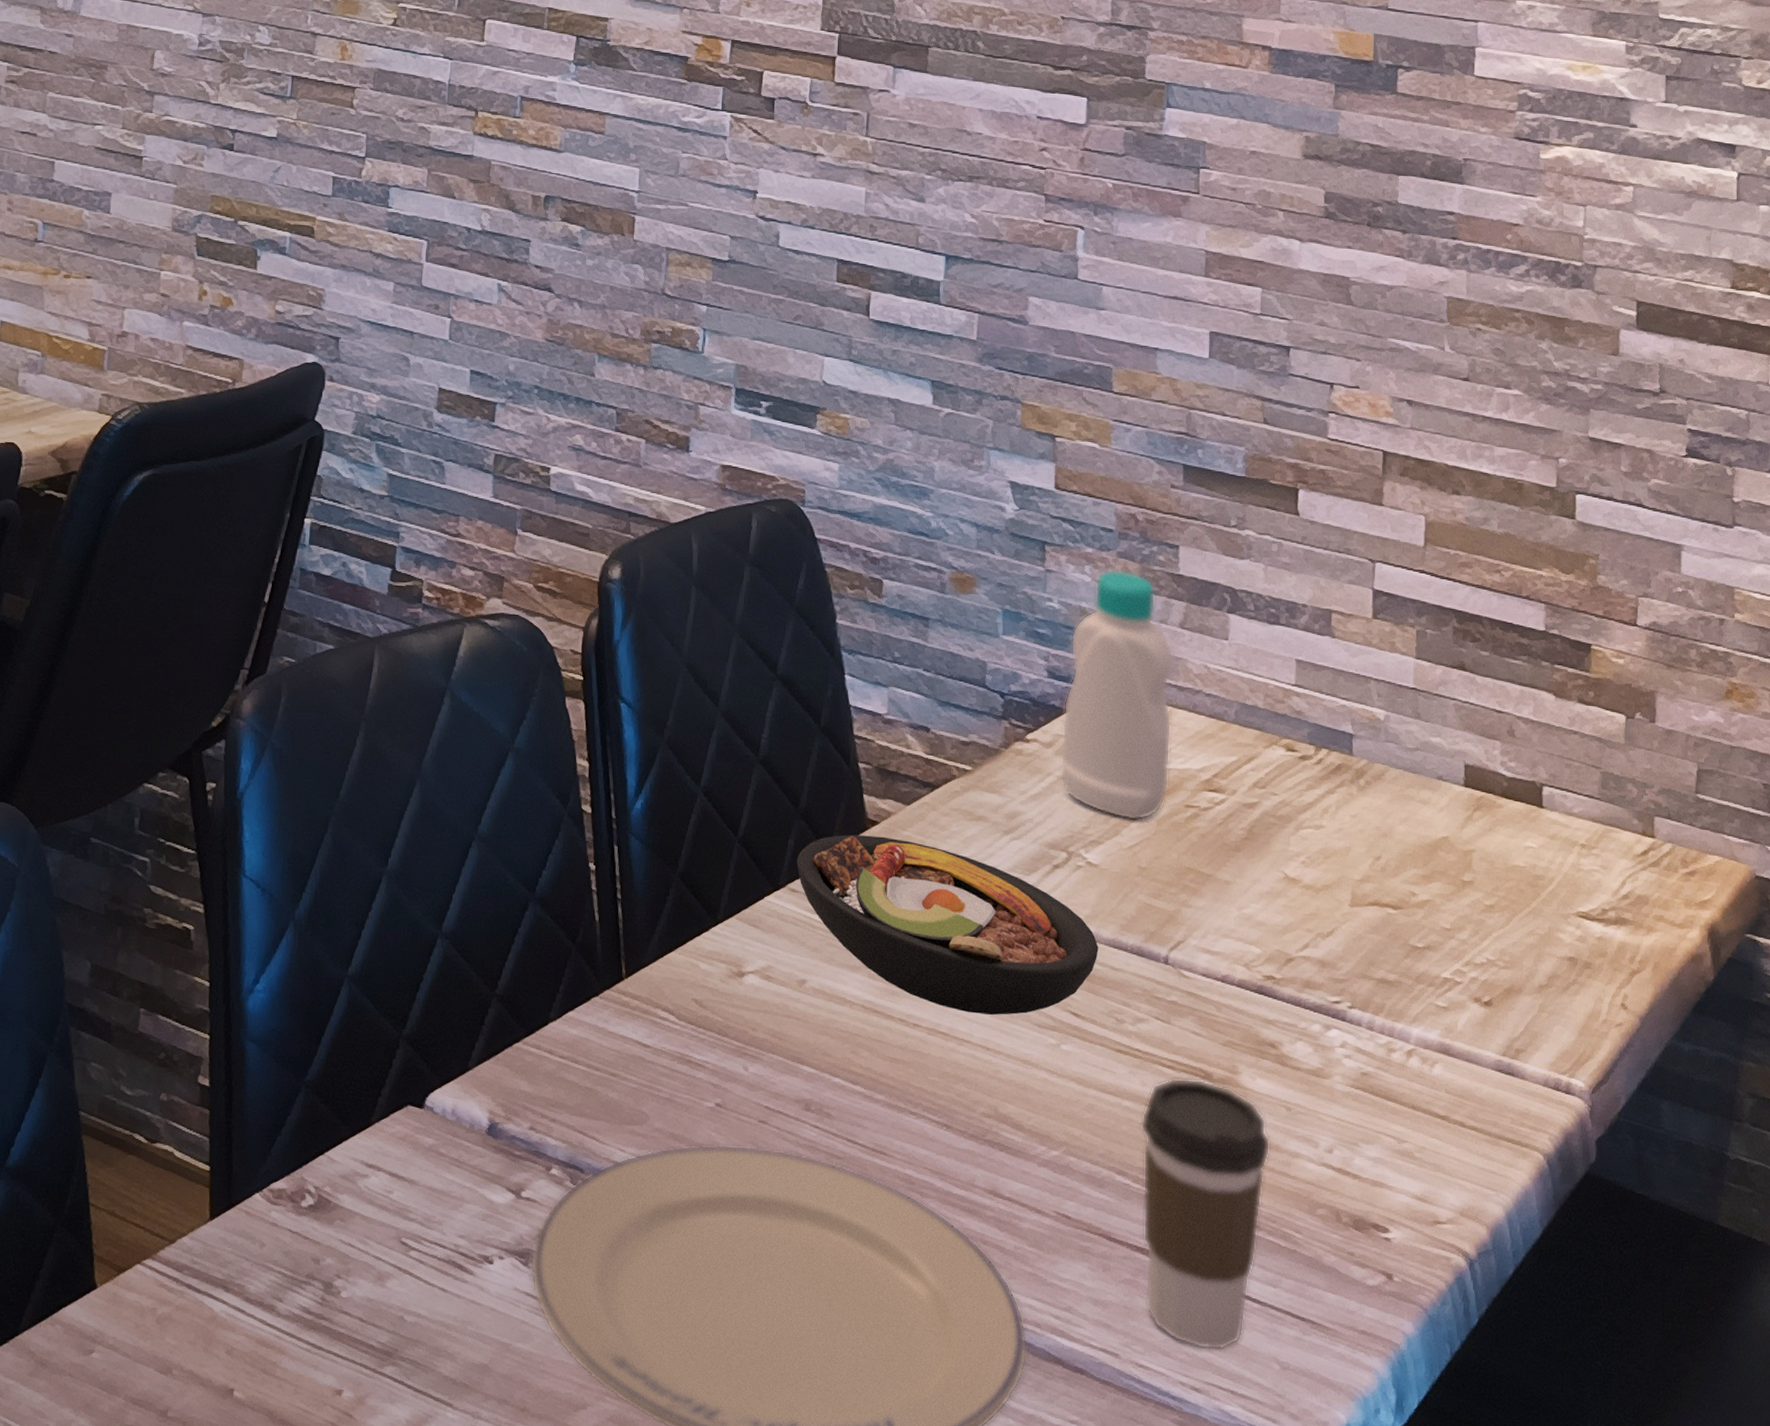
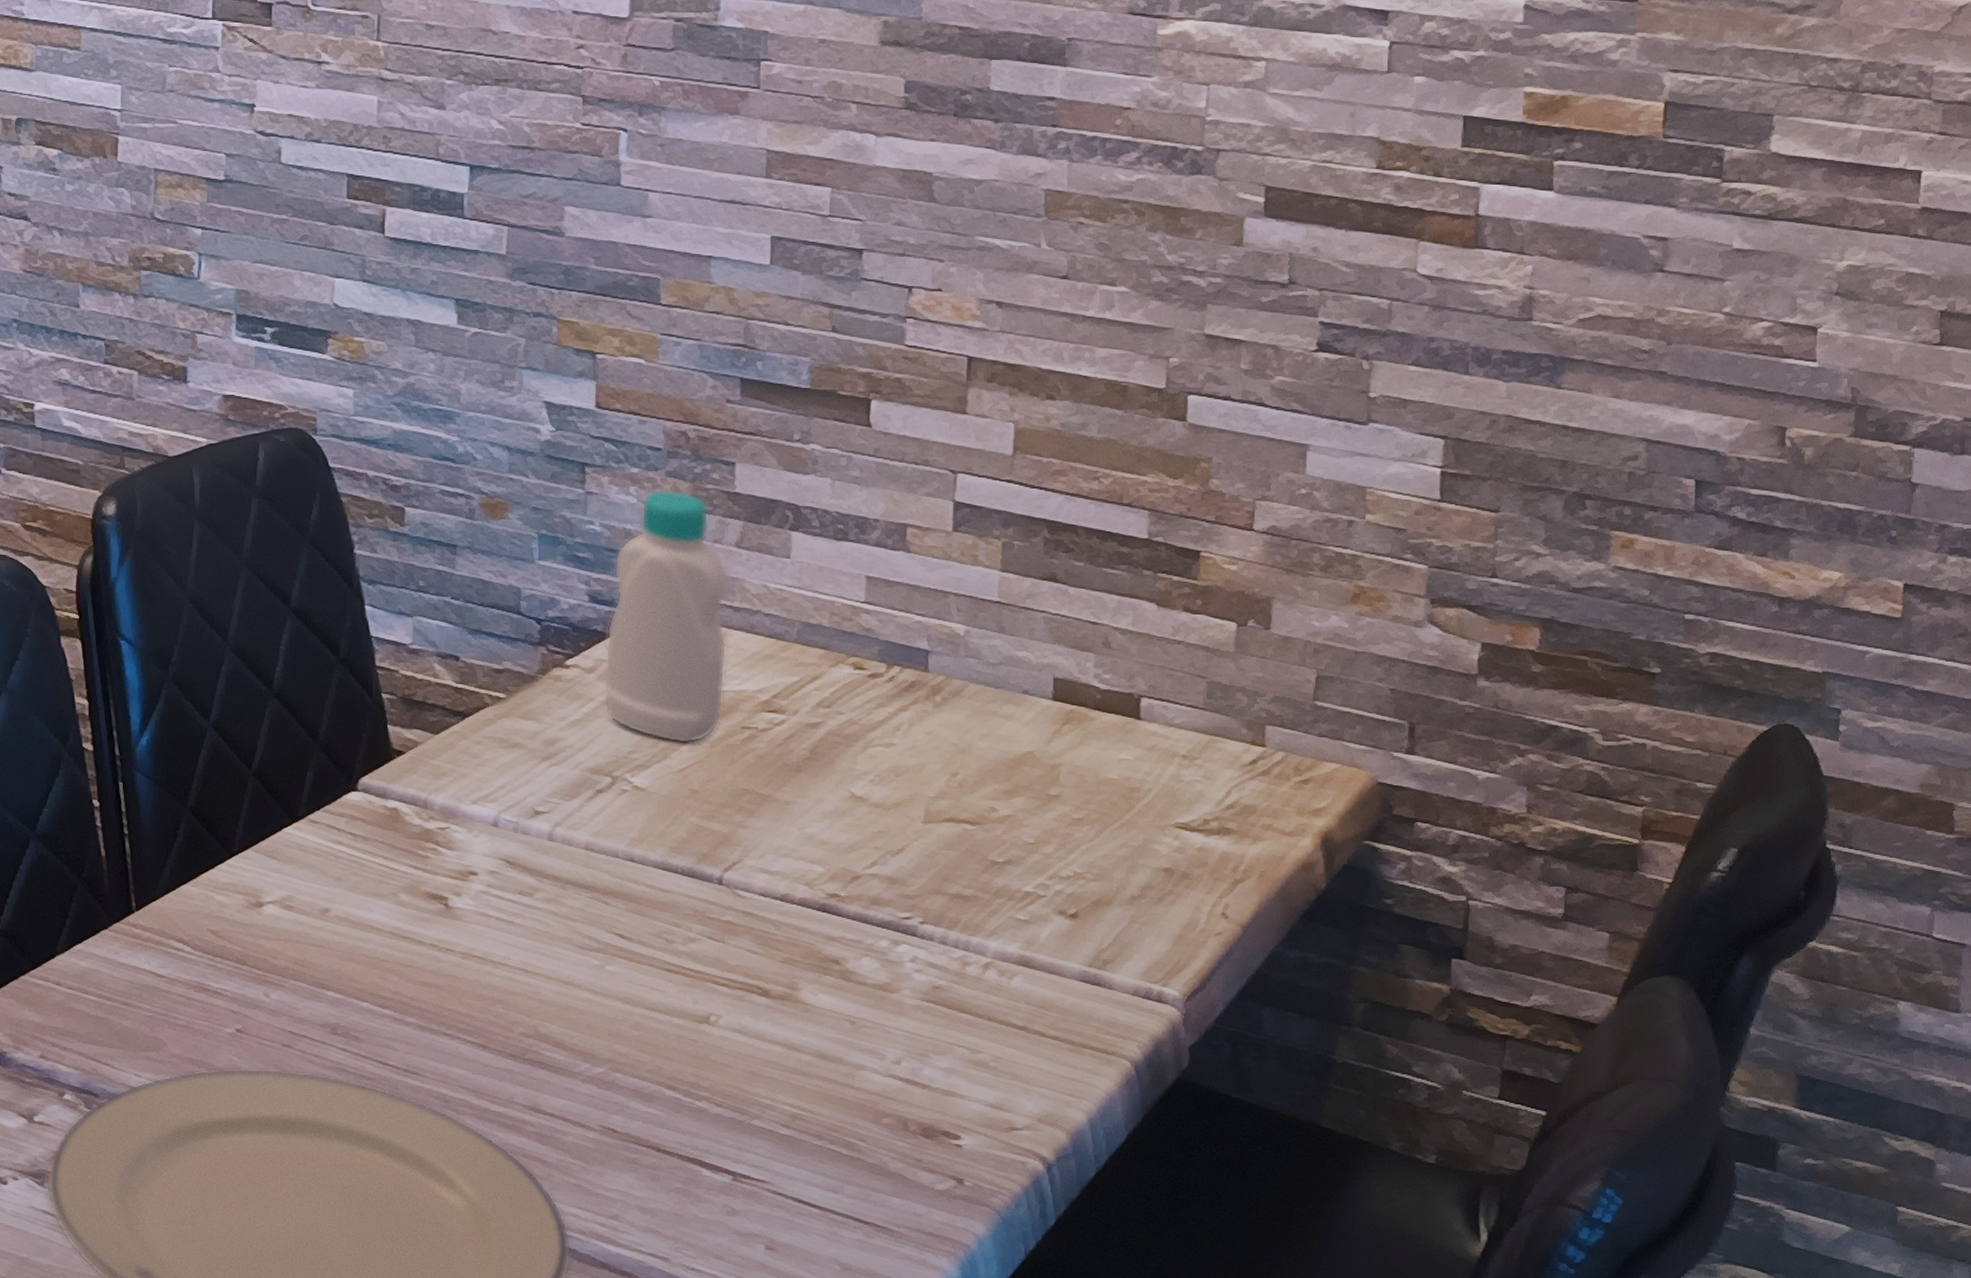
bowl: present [796,834,1099,1015] -> none [316,765,646,938]
coffee cup: present [1140,1078,1270,1351] -> none [692,995,833,1254]

